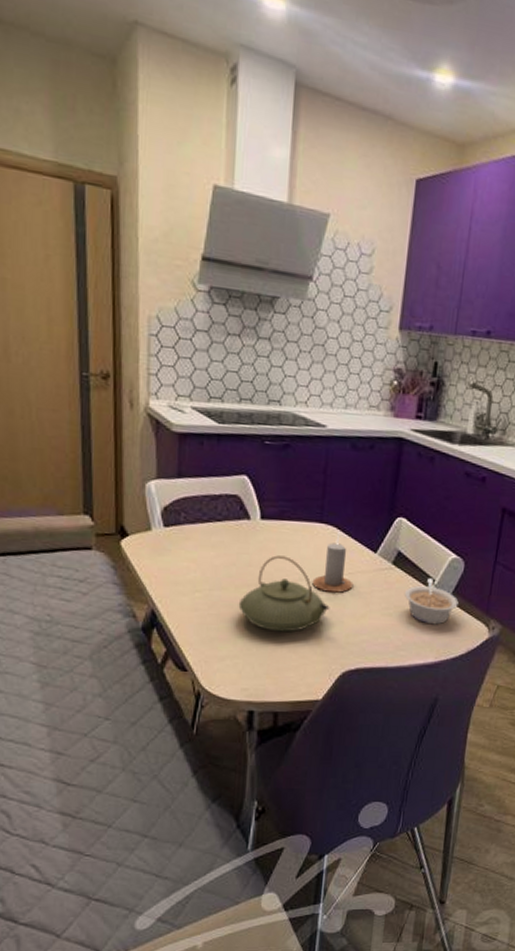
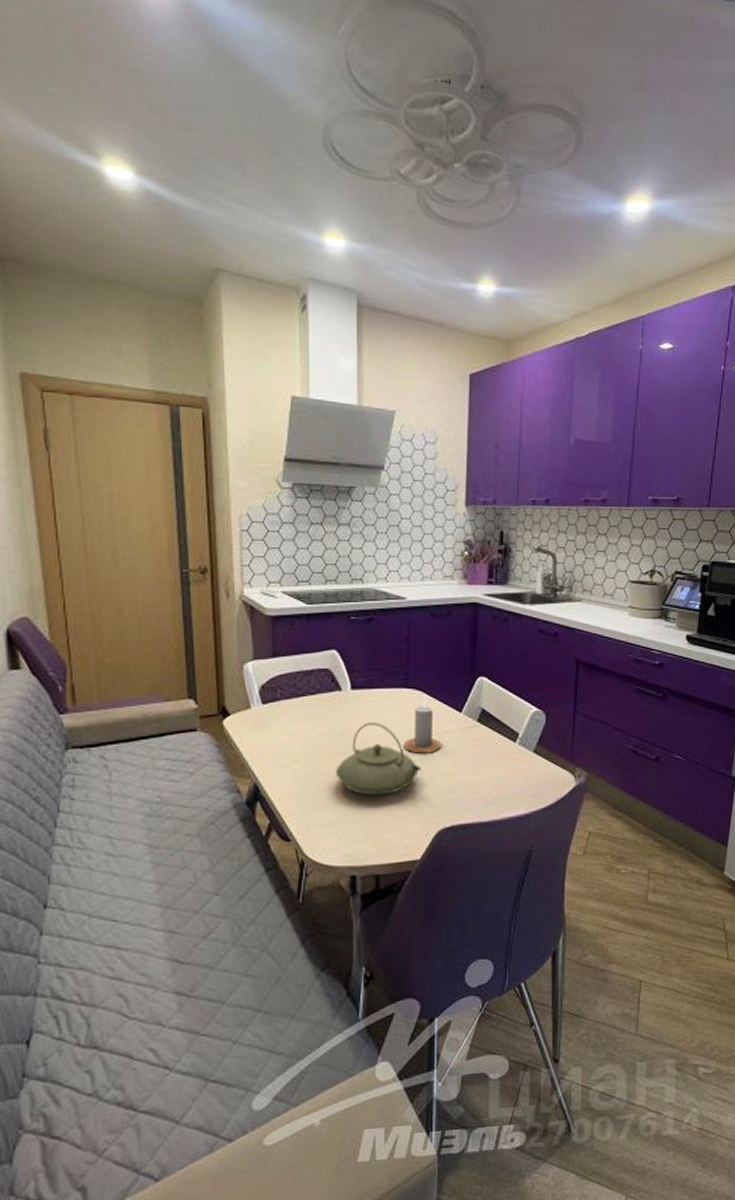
legume: present [404,578,459,625] -> none [491,732,544,777]

